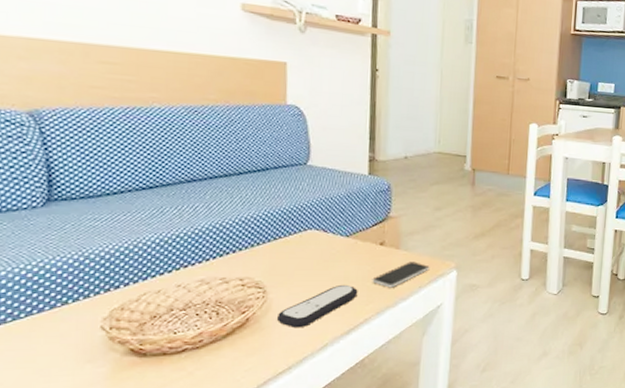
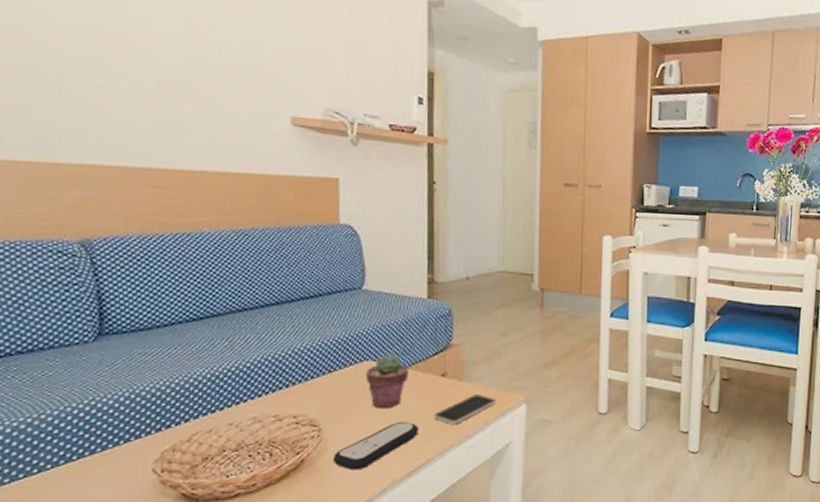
potted succulent: none [308,224,350,273] -> present [365,354,409,409]

